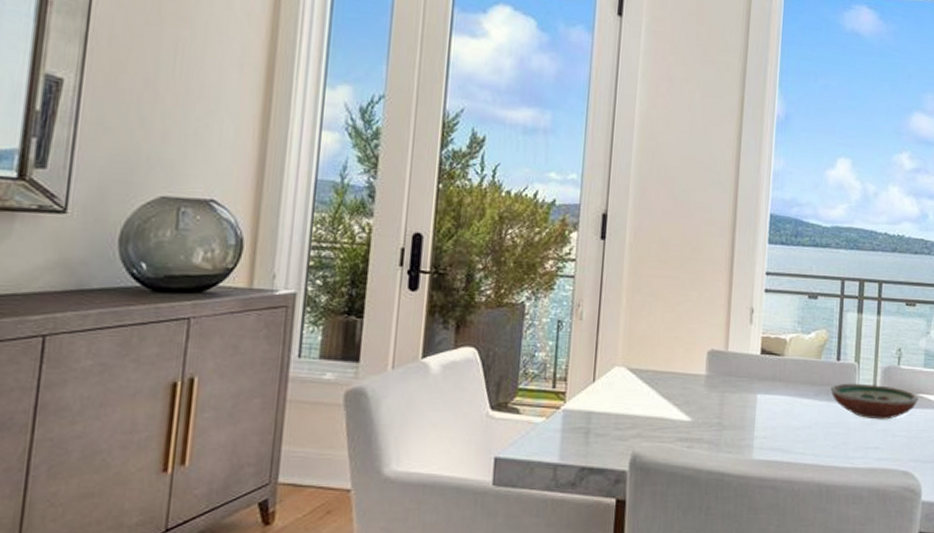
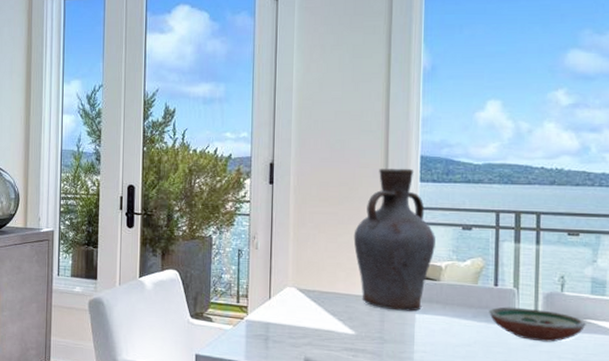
vase: none [694,226,781,392] -> present [353,168,435,311]

